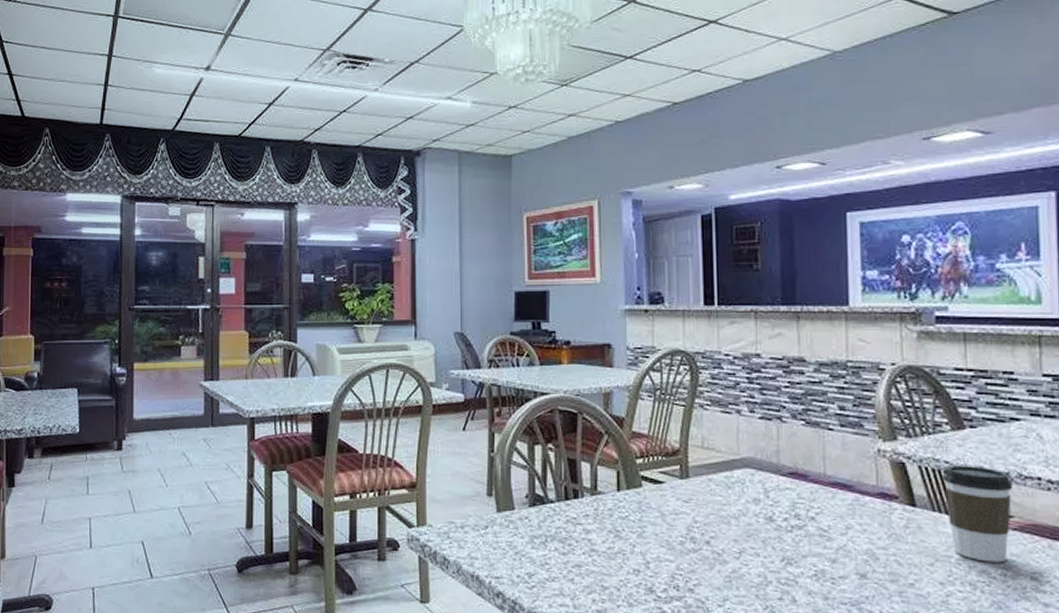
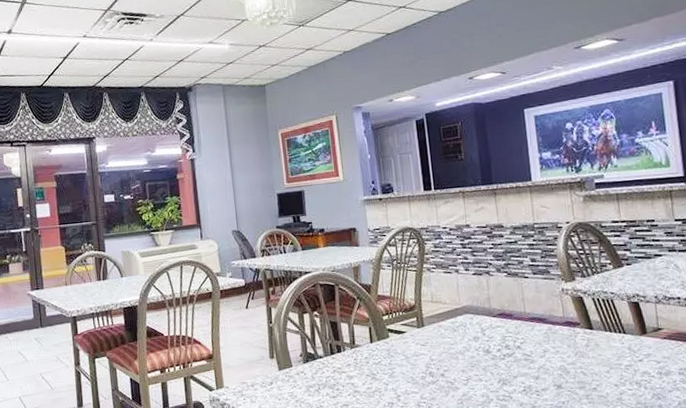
coffee cup: present [943,465,1013,563] -> none [610,294,662,366]

